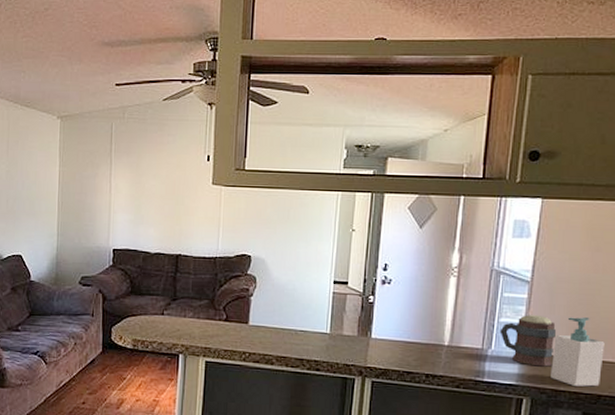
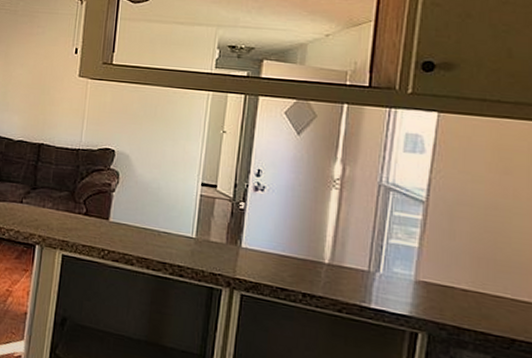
mug: present [500,315,556,367] -> none [389,238,457,300]
soap bottle: present [551,317,605,387] -> none [452,245,518,329]

